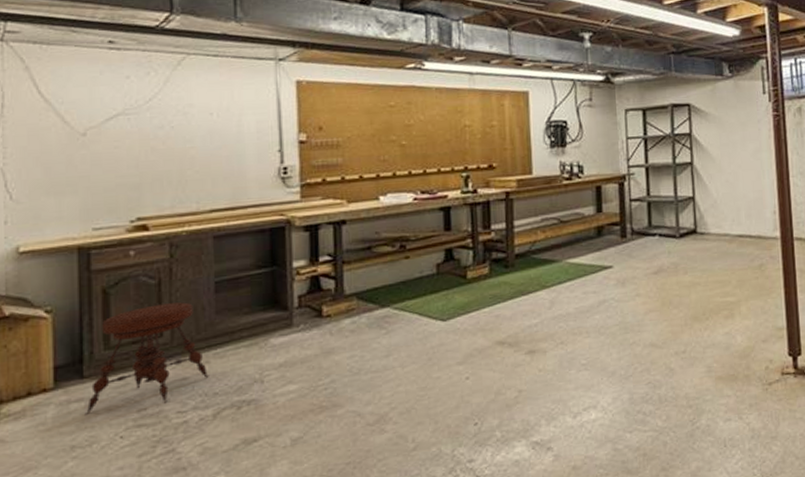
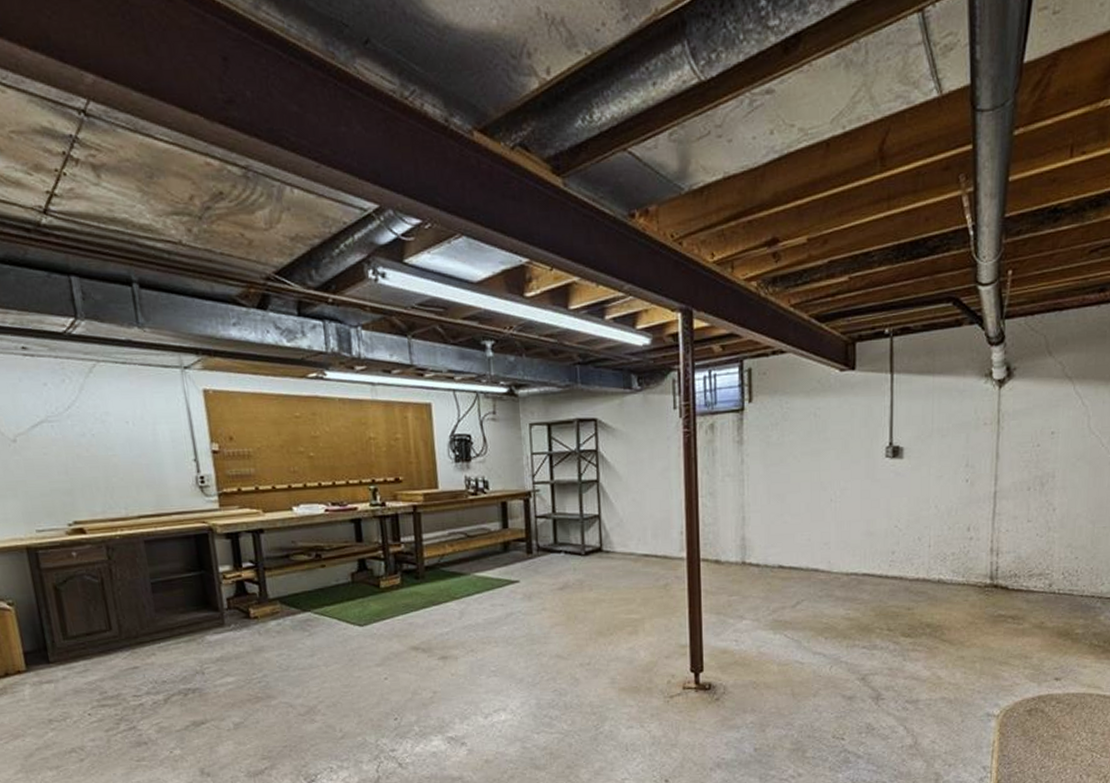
stool: present [84,302,209,416] -> none [55,600,157,695]

